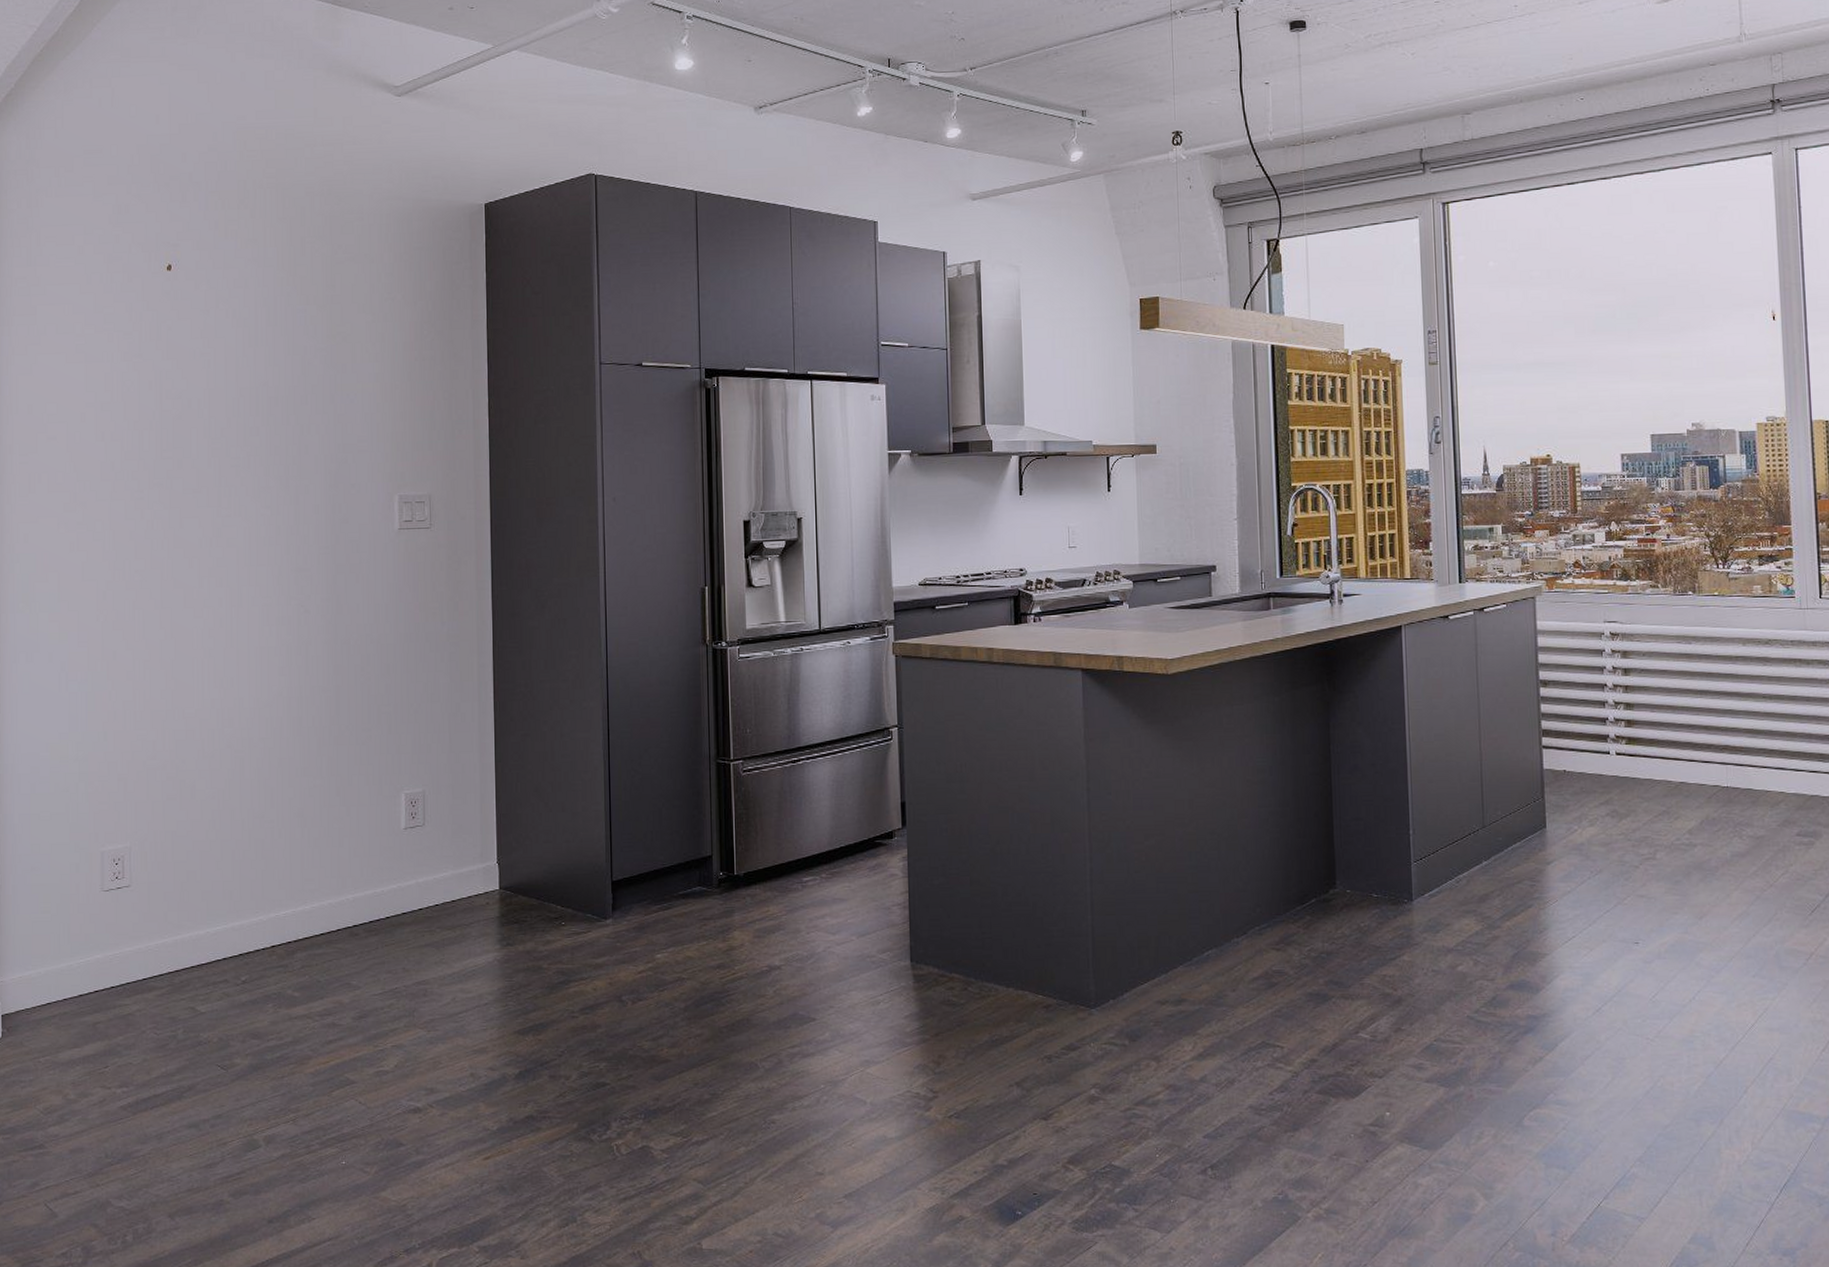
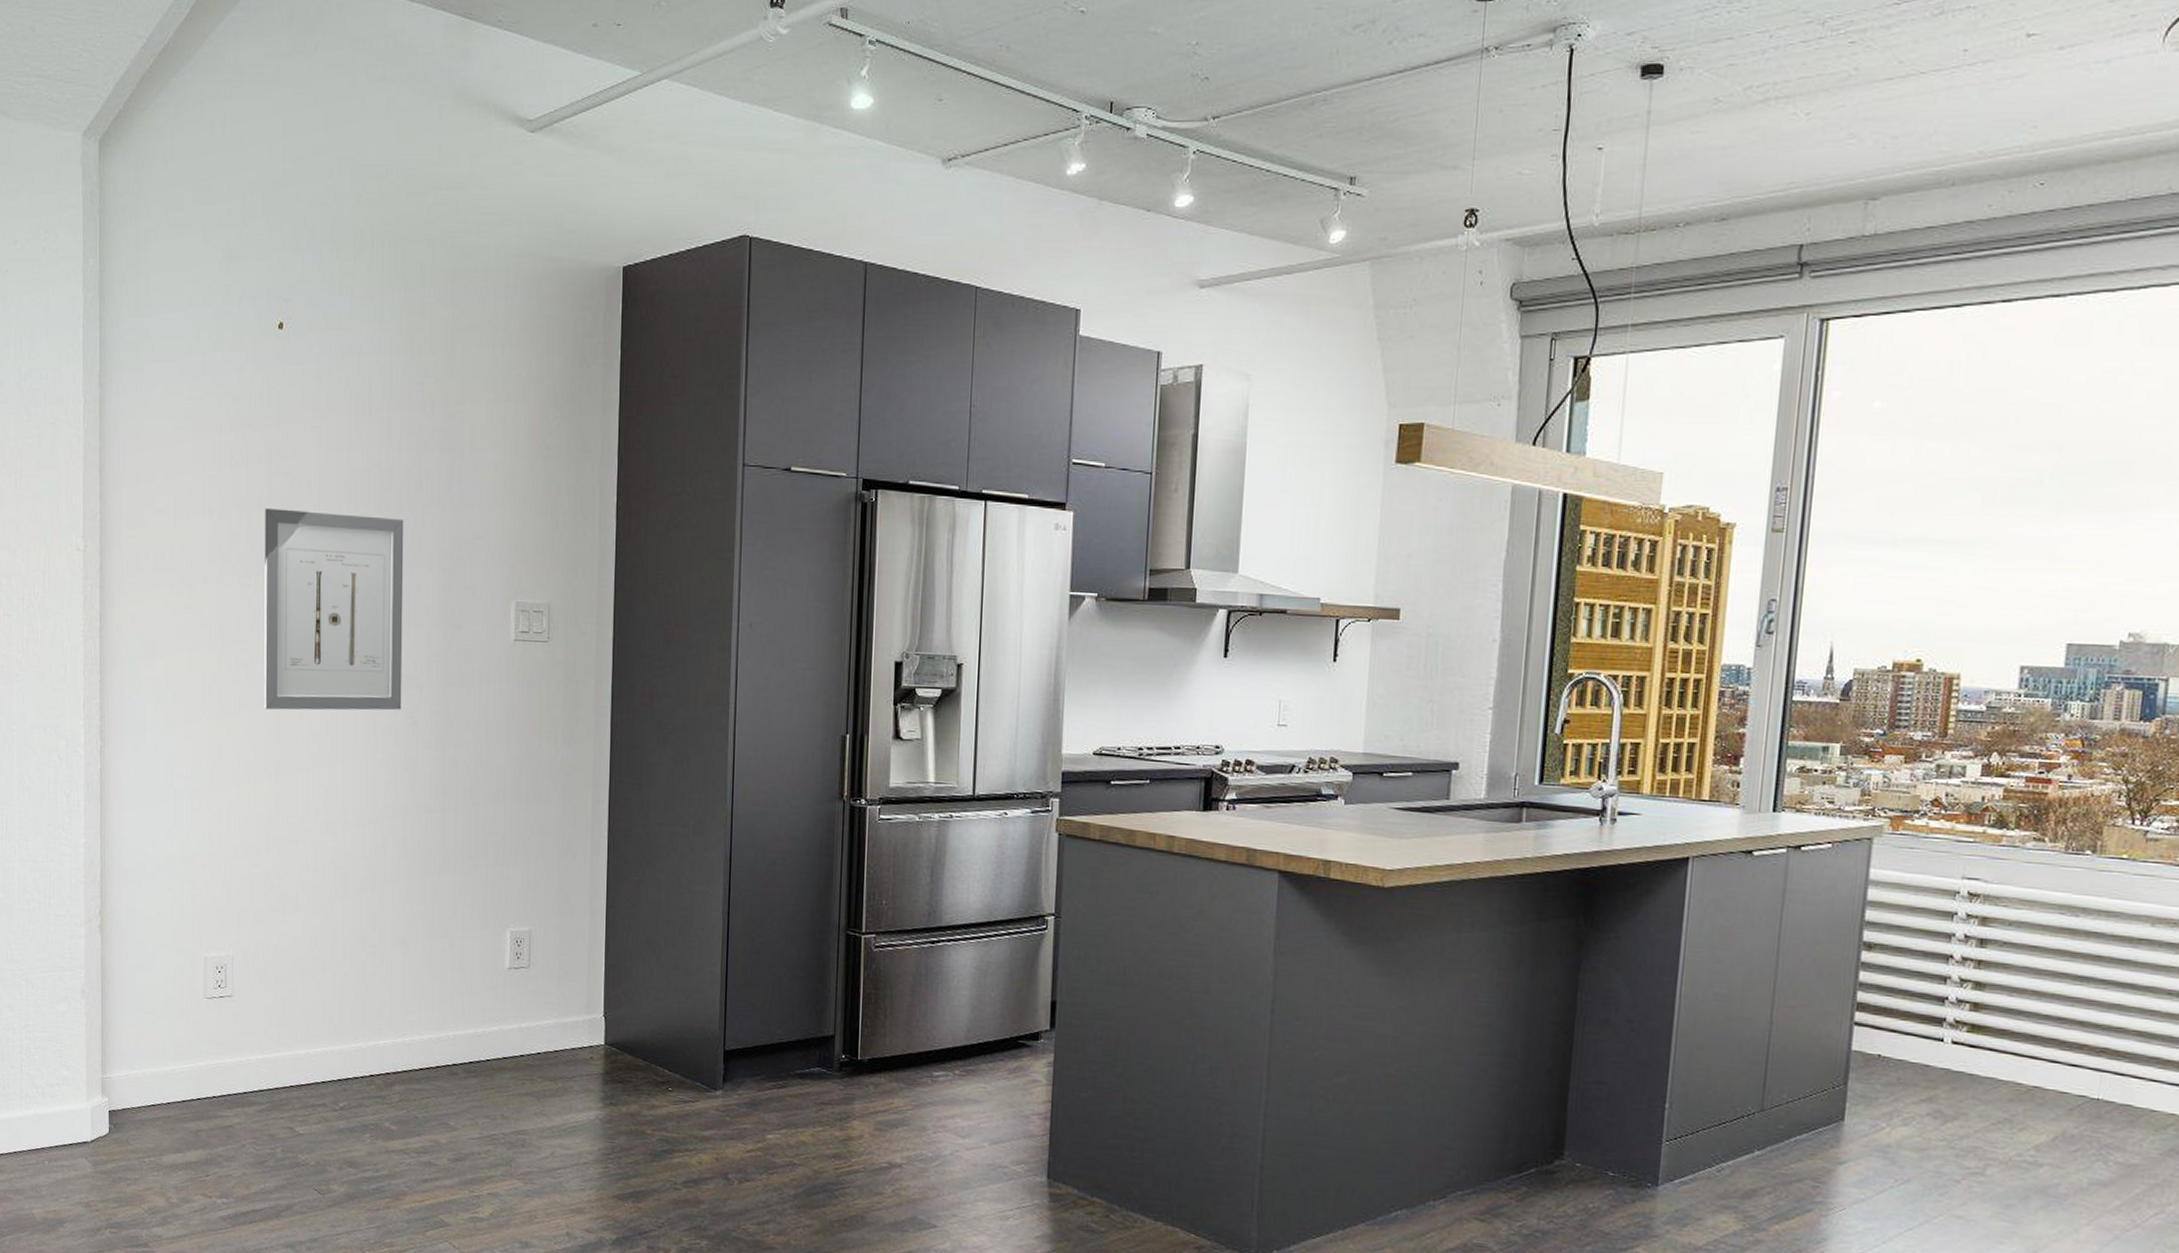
wall art: none [157,428,294,611] -> present [264,508,404,711]

